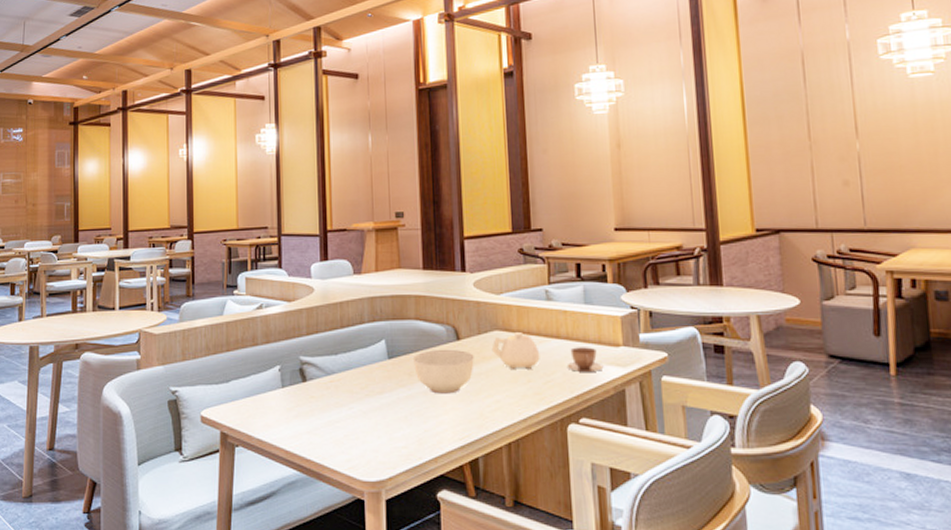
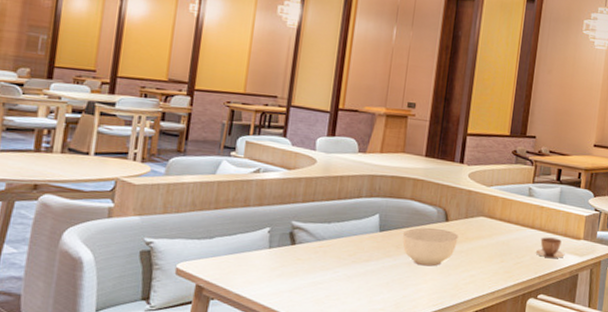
teapot: present [491,331,540,369] -> none [474,219,515,251]

